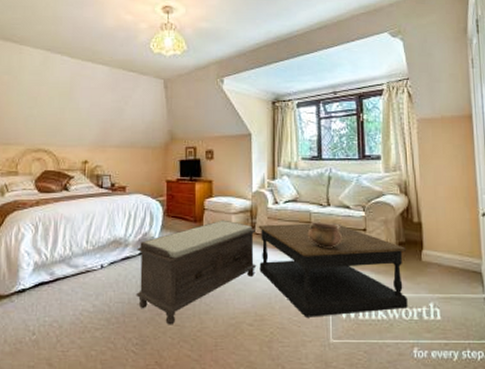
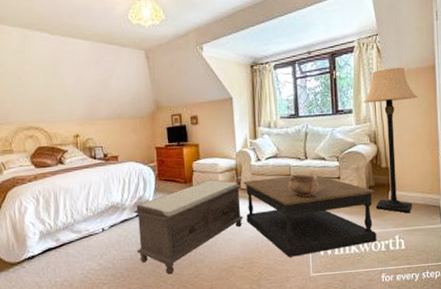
lamp: none [392,114,454,278] -> present [363,67,418,214]

